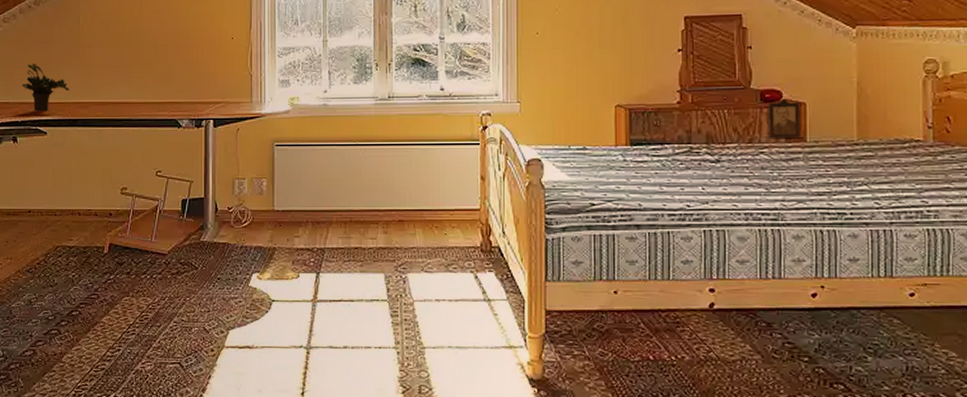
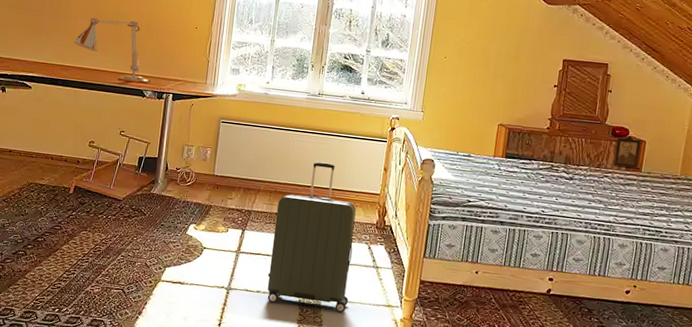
potted plant: present [21,64,70,112] -> none [13,27,55,69]
desk lamp: none [91,40,186,111] -> present [74,17,151,83]
suitcase: none [354,179,458,363] -> present [267,161,356,314]

